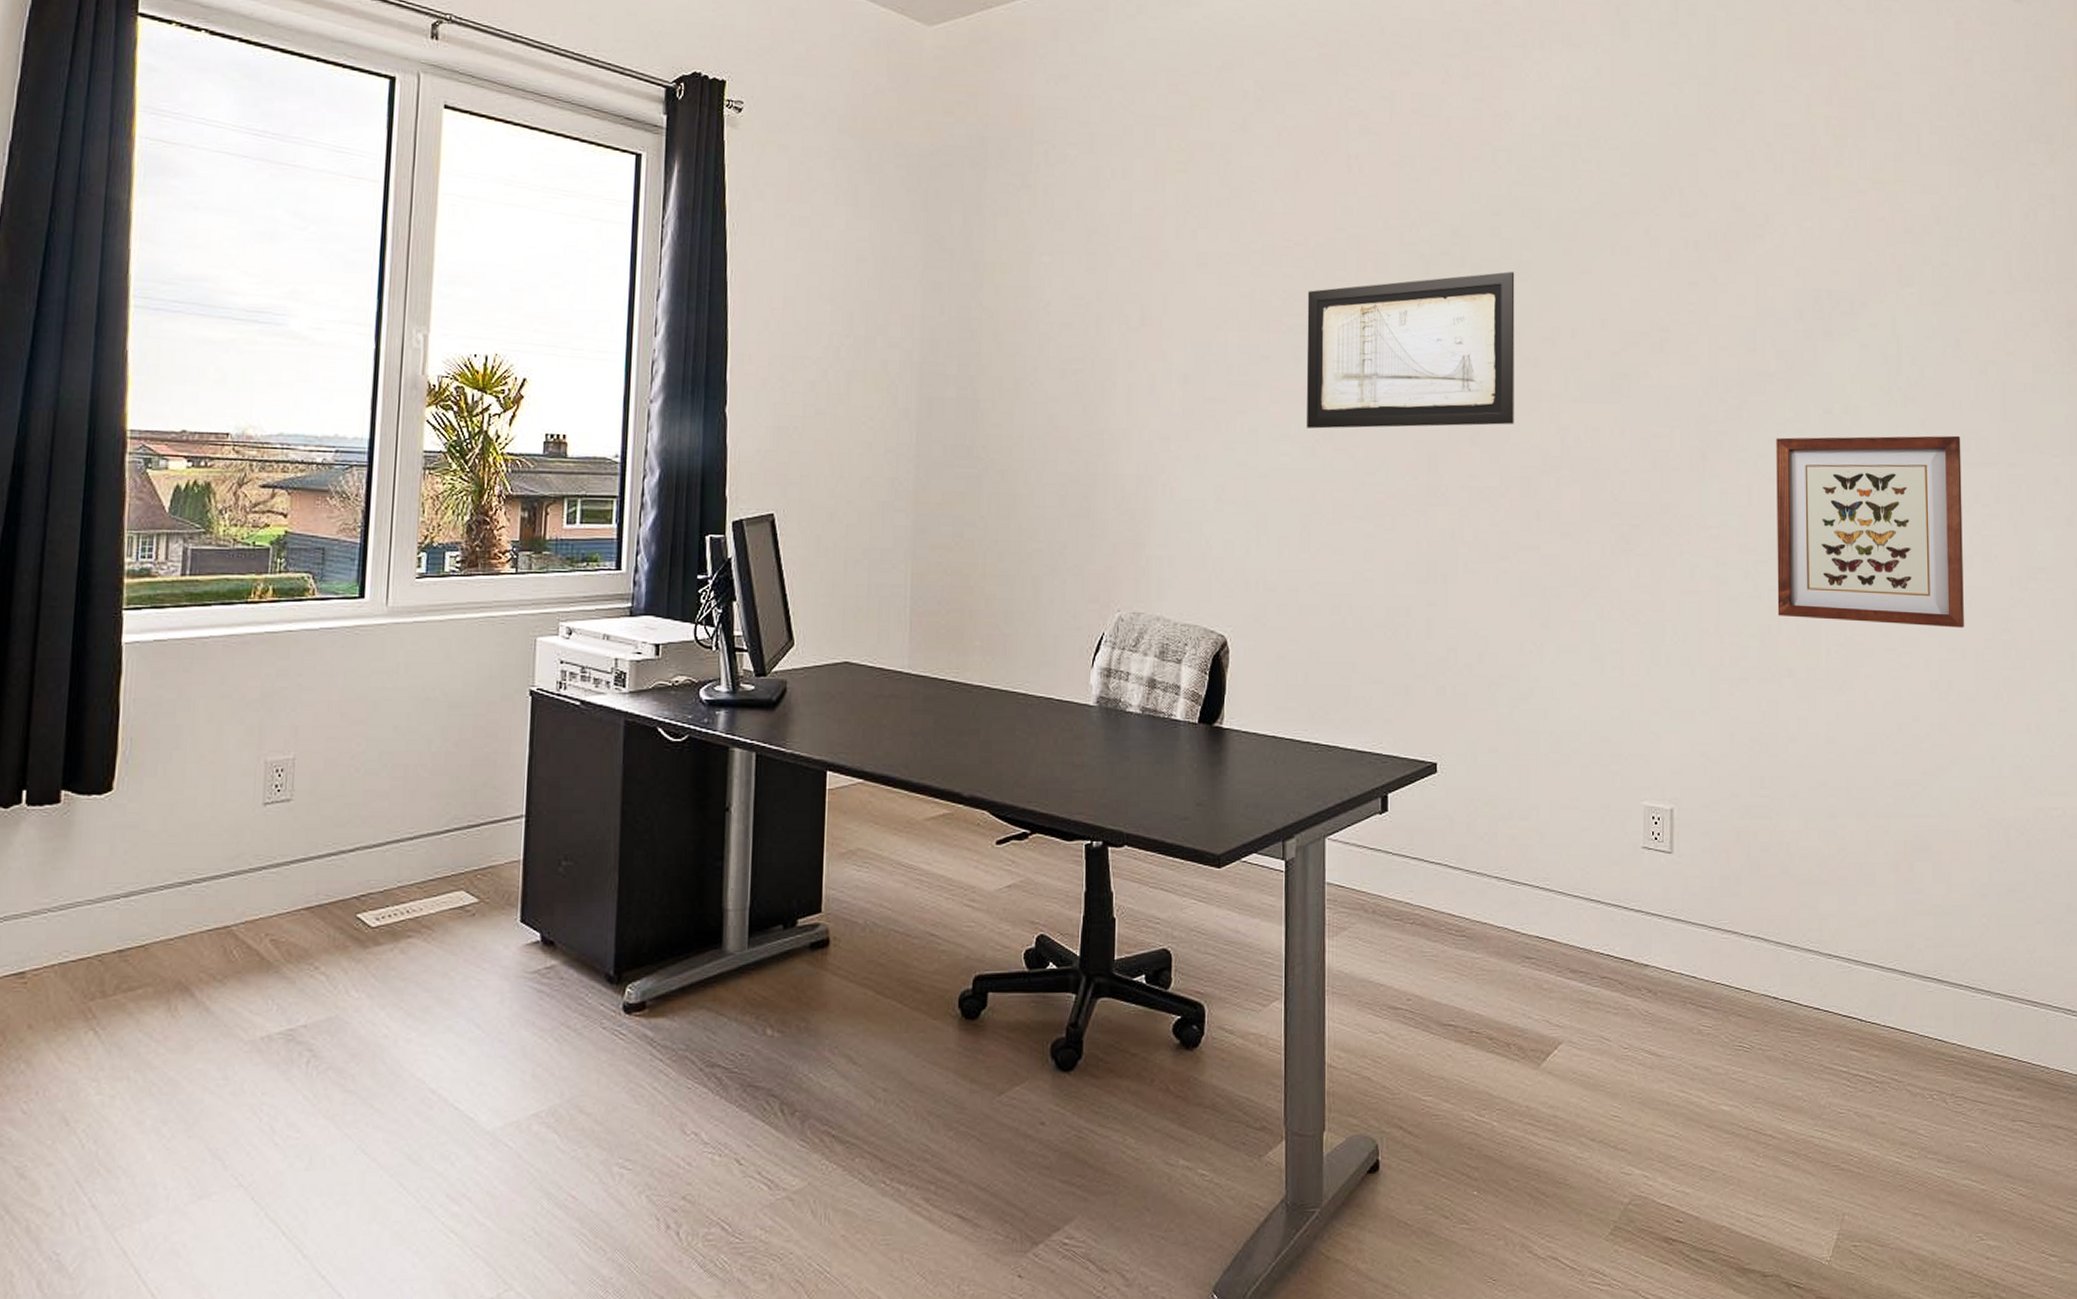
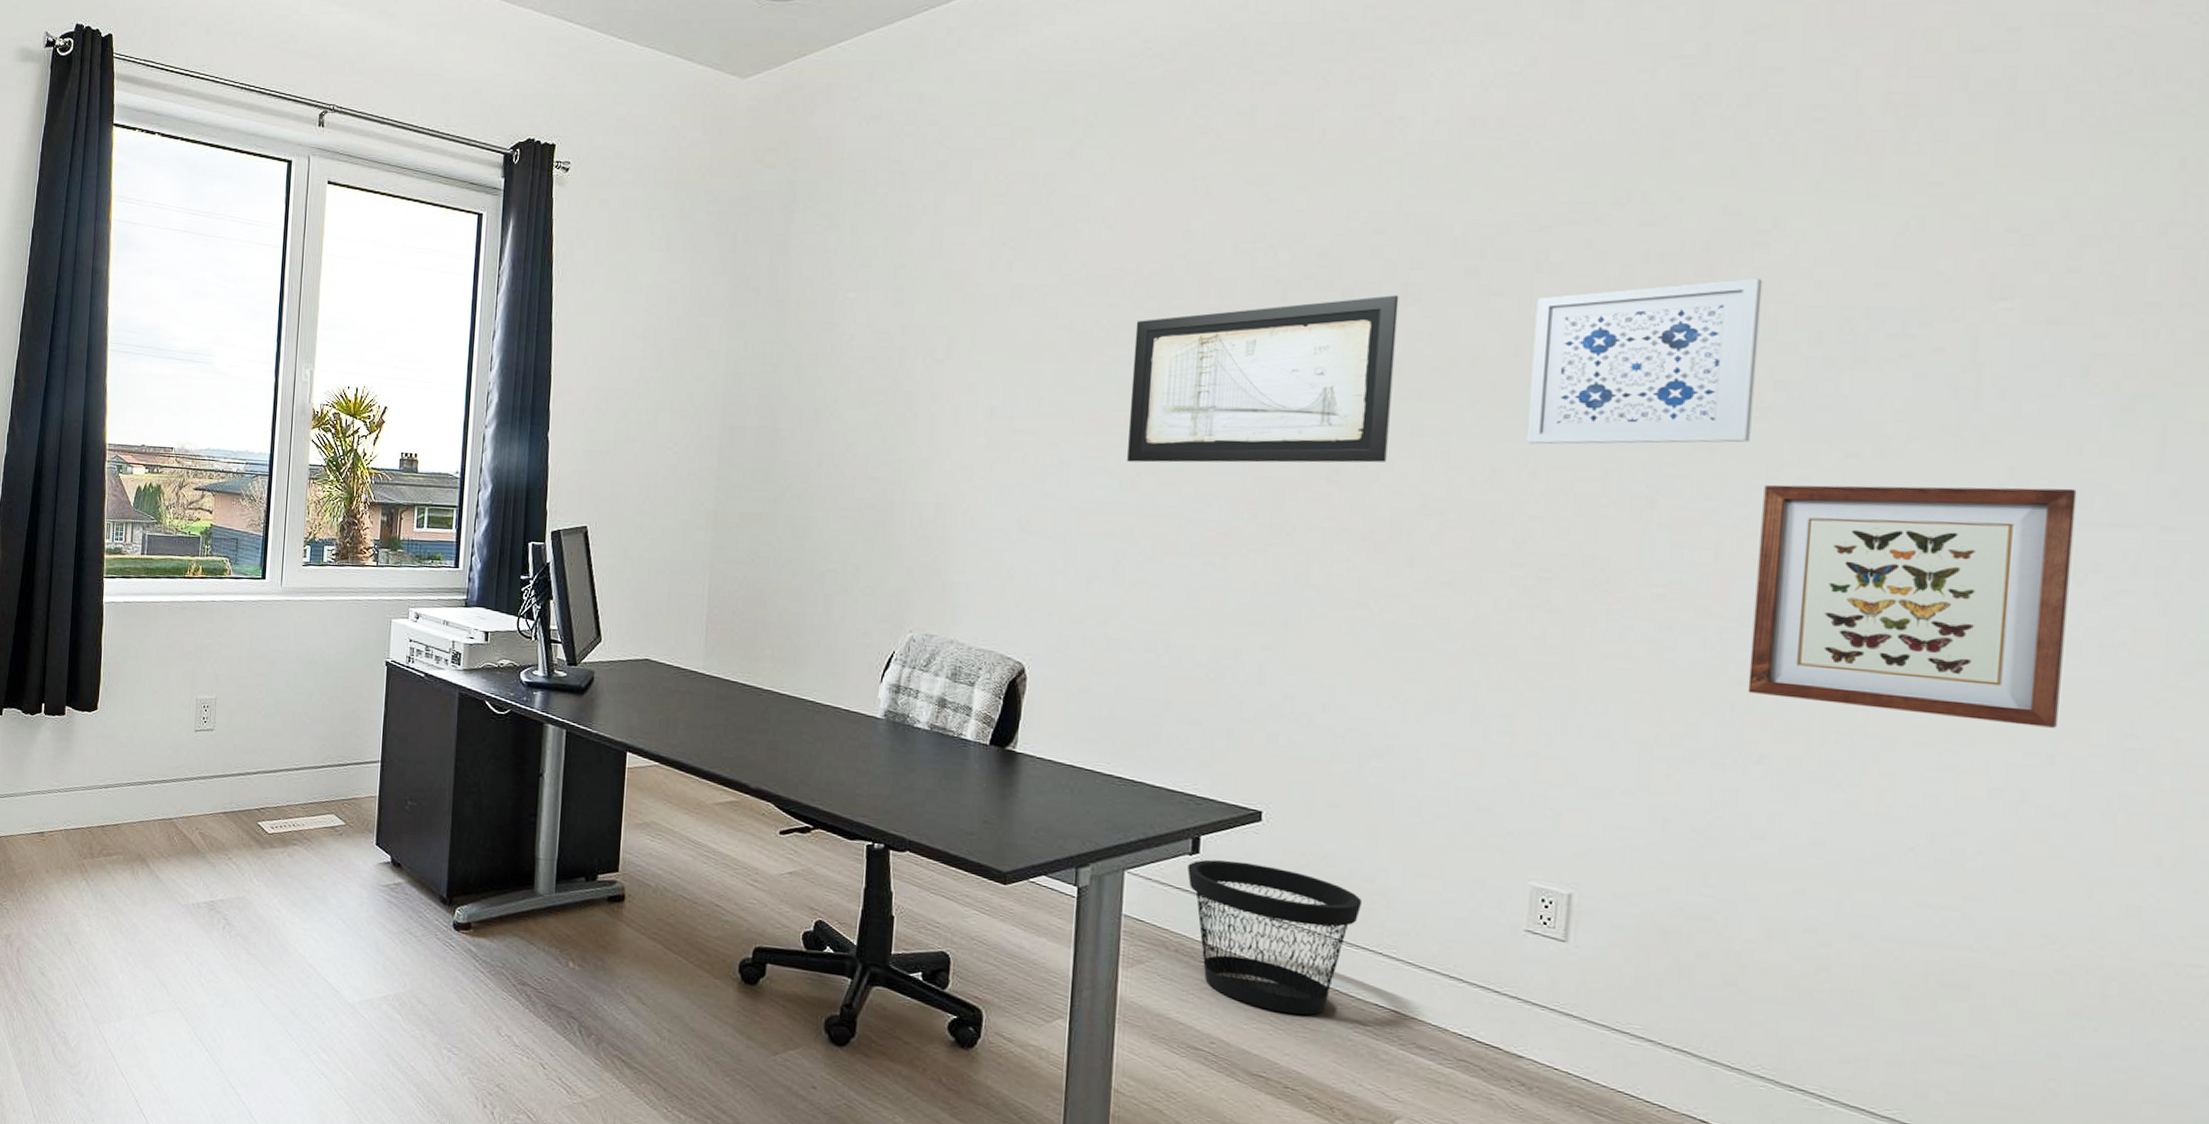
wastebasket: none [1379,815,1521,958] -> present [1187,859,1363,1016]
wall art: none [1614,264,1764,406] -> present [1526,279,1763,445]

